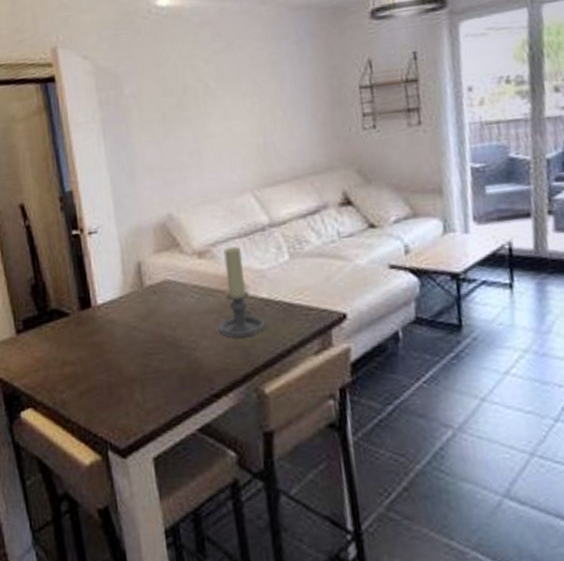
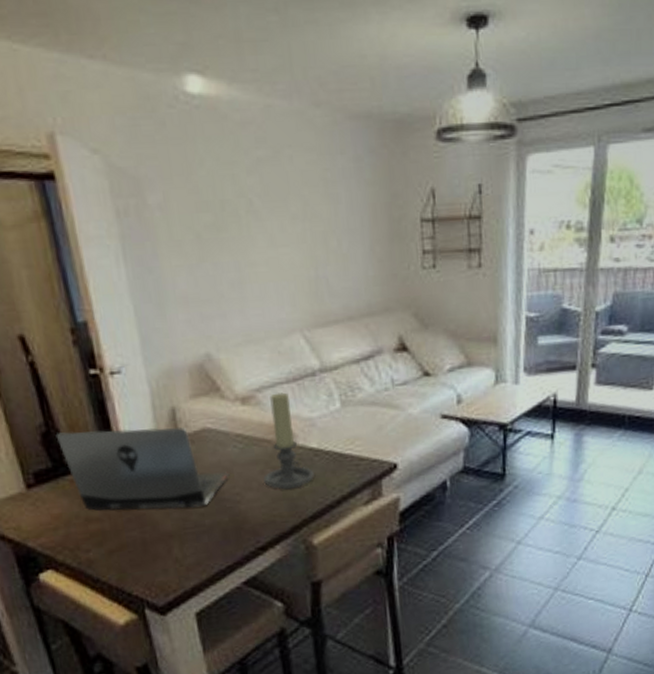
laptop computer: none [42,279,187,355] -> present [55,426,230,511]

